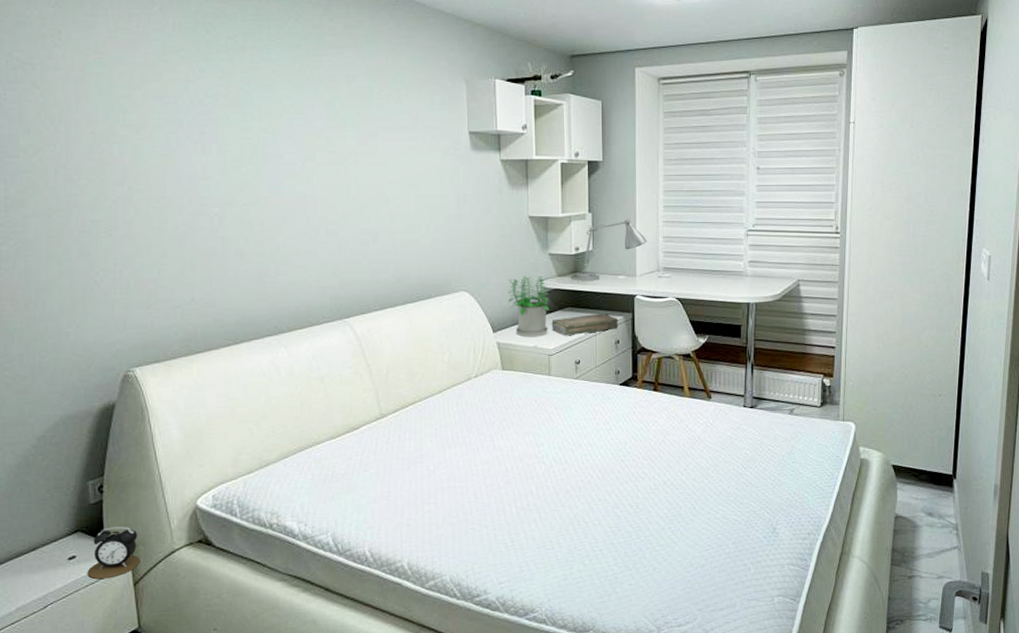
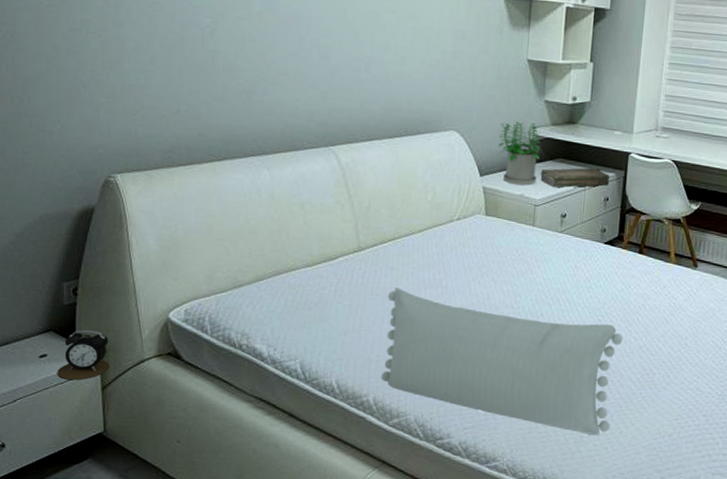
pillow: none [413,450,647,575] -> present [381,287,623,435]
desk lamp: present [570,219,648,281] -> none [564,73,649,134]

